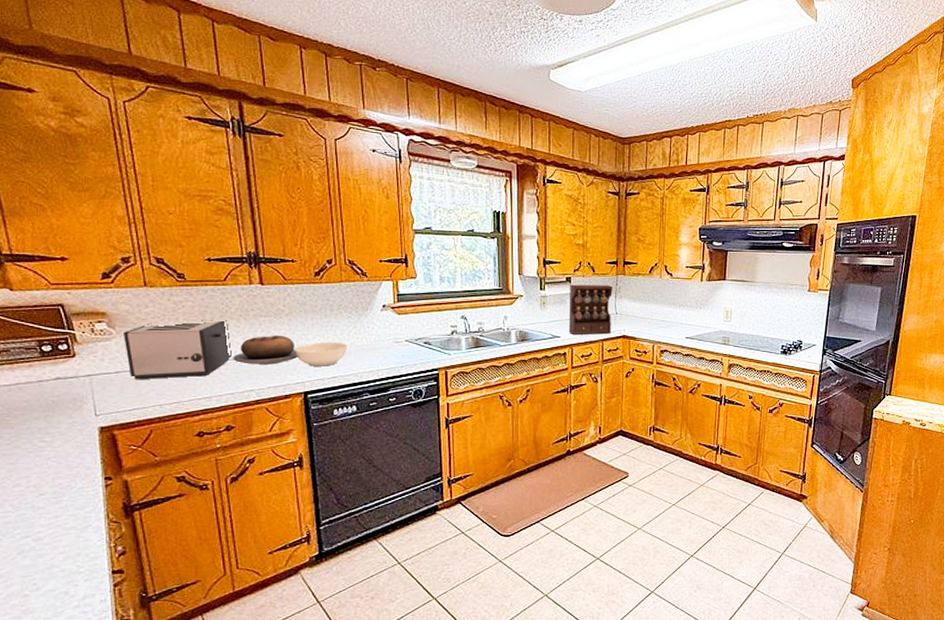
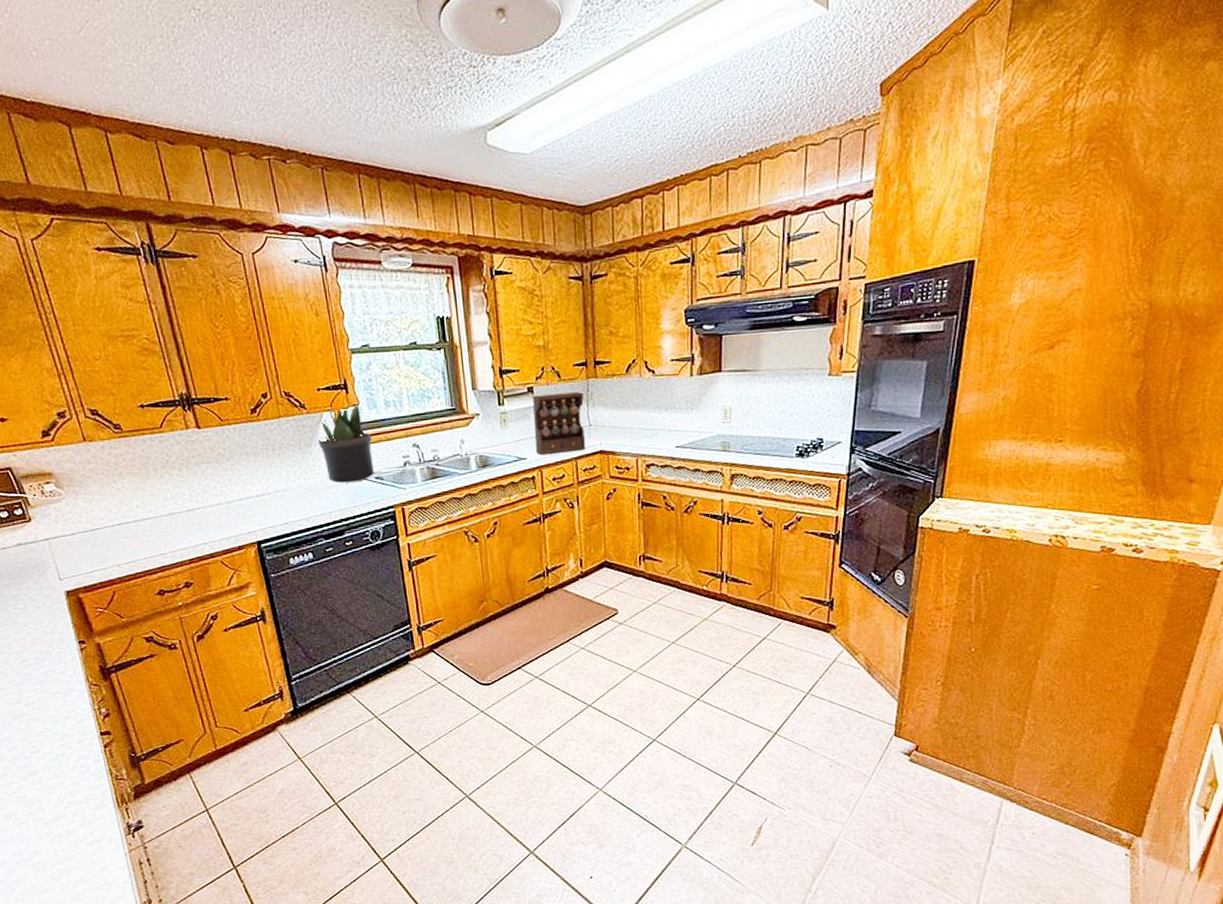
toaster: present [124,319,232,380] -> none [72,469,180,541]
bread: present [233,336,298,365] -> none [181,483,246,516]
bowl: present [294,342,348,366] -> none [241,484,295,513]
planter: none [376,277,424,345] -> present [319,404,374,483]

